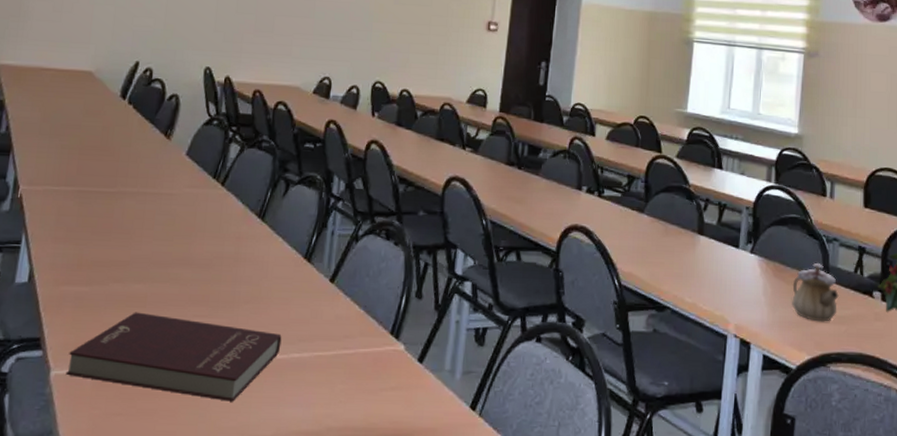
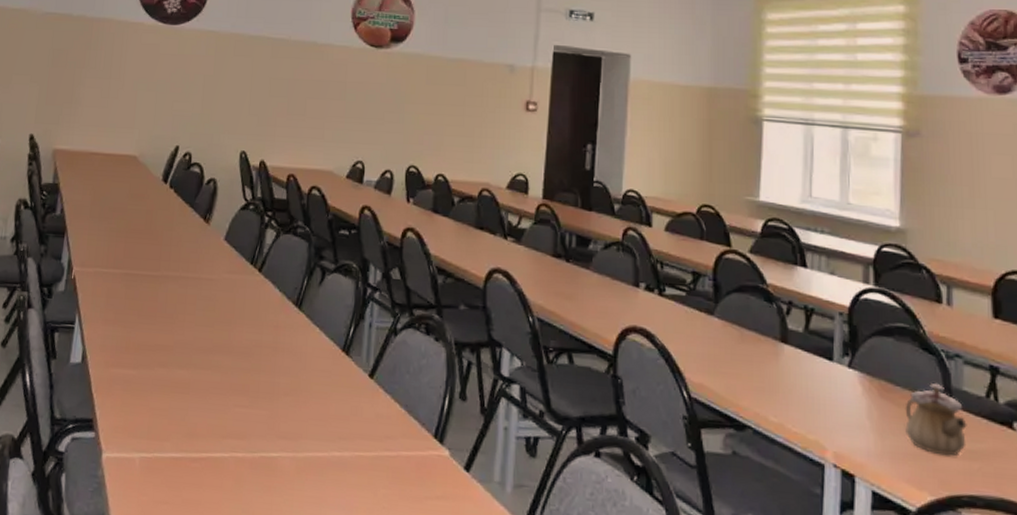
book: present [65,312,282,402] -> none [116,398,322,499]

